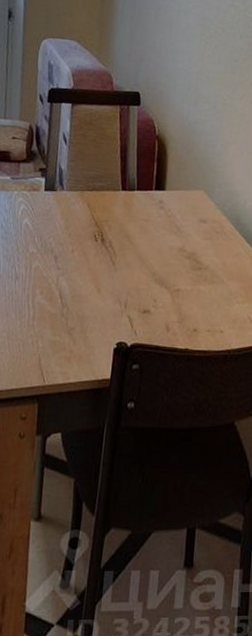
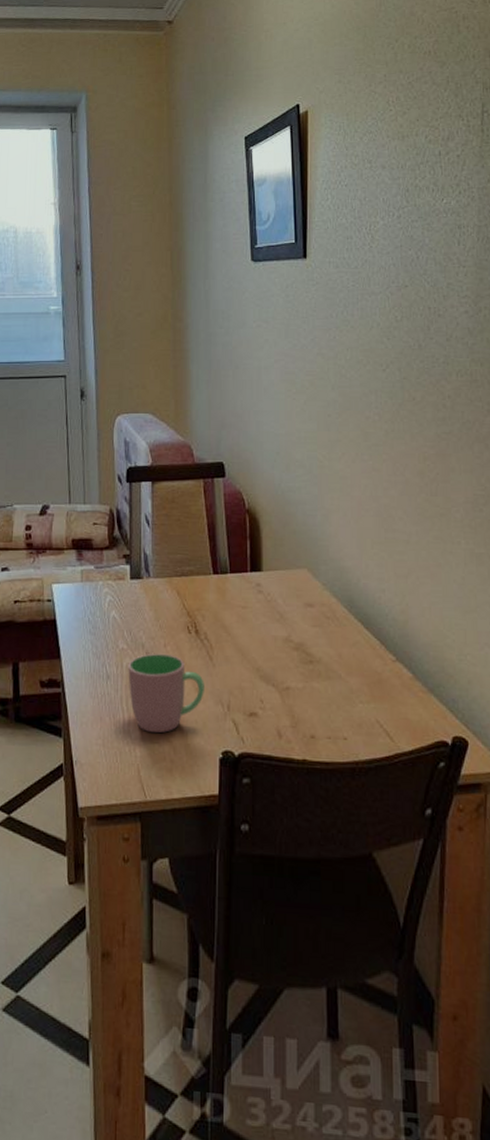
cup: none [35,257,106,327] -> present [128,653,204,733]

